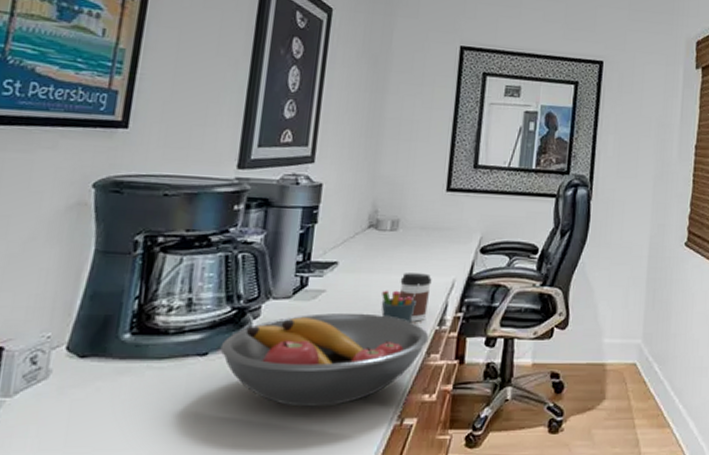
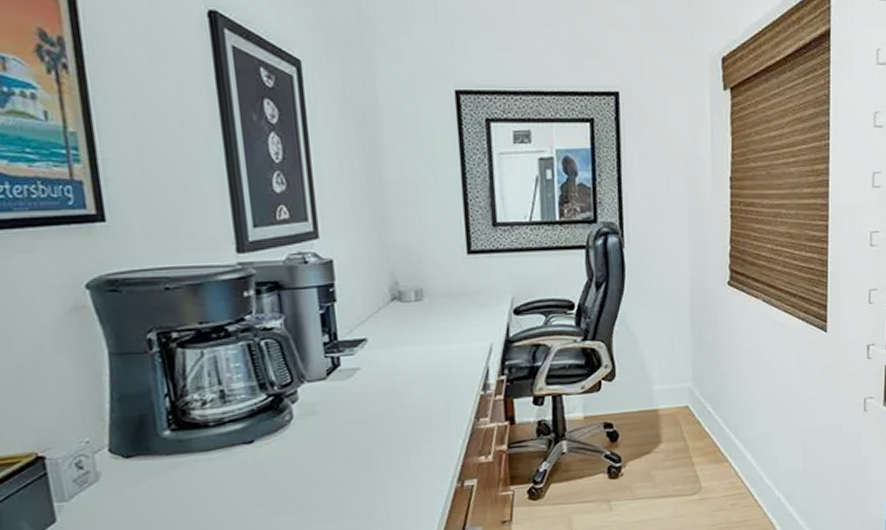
fruit bowl: present [220,312,429,407] -> none [265,386,476,481]
pen holder: present [381,283,419,323] -> none [419,351,456,391]
coffee cup: present [400,273,432,322] -> none [435,341,469,389]

